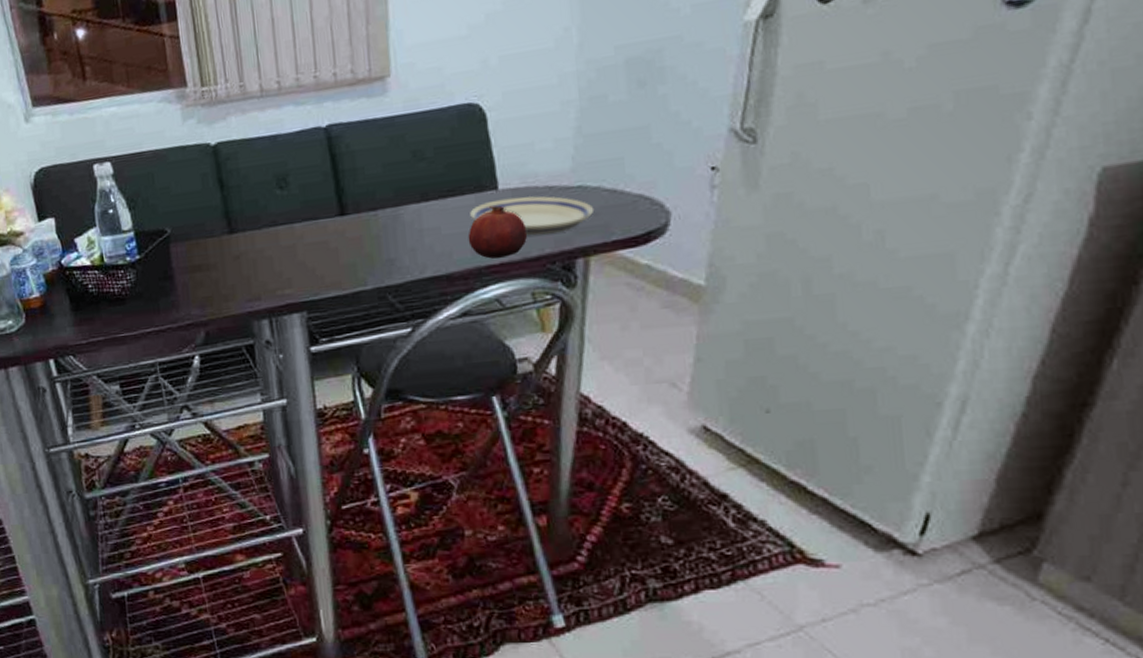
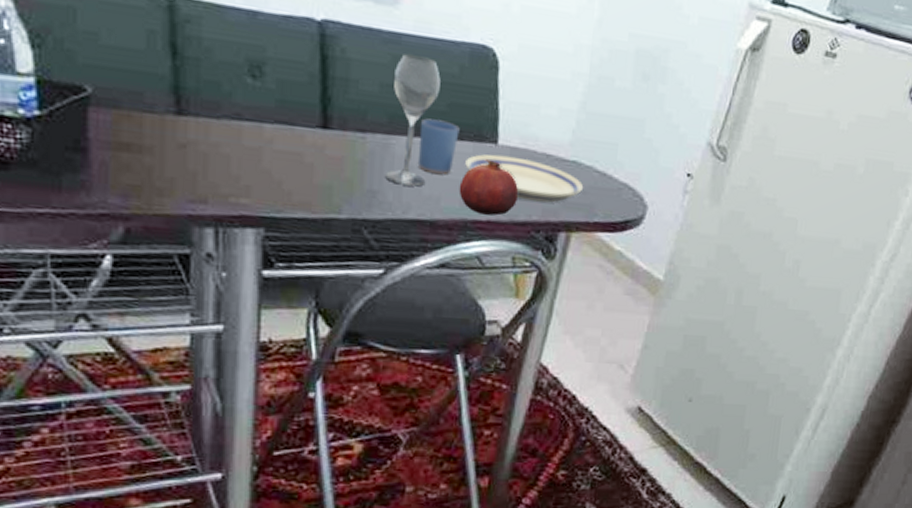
wineglass: none [392,130,436,249] -> present [385,54,441,187]
mug: none [423,181,460,231] -> present [417,118,460,174]

